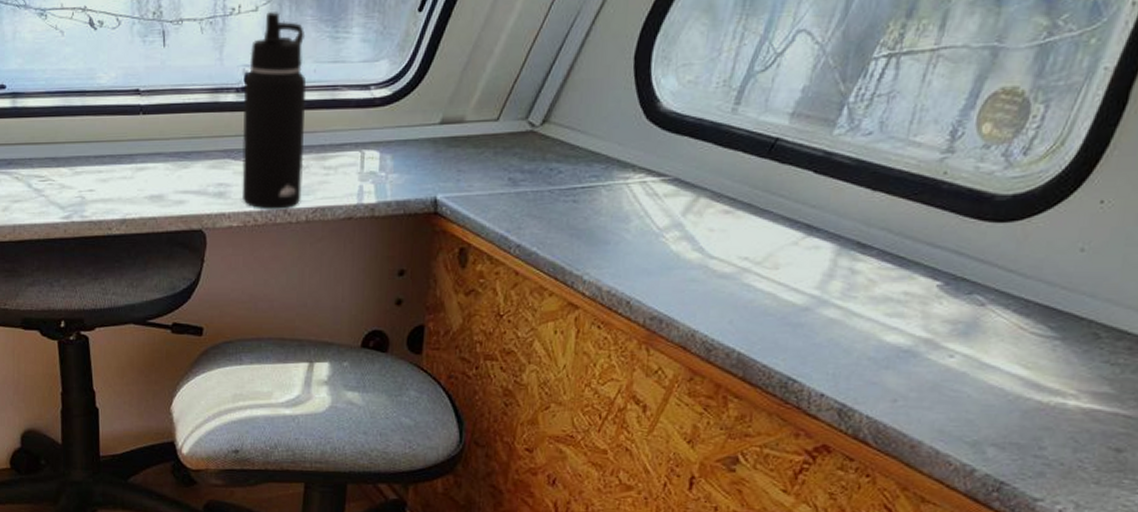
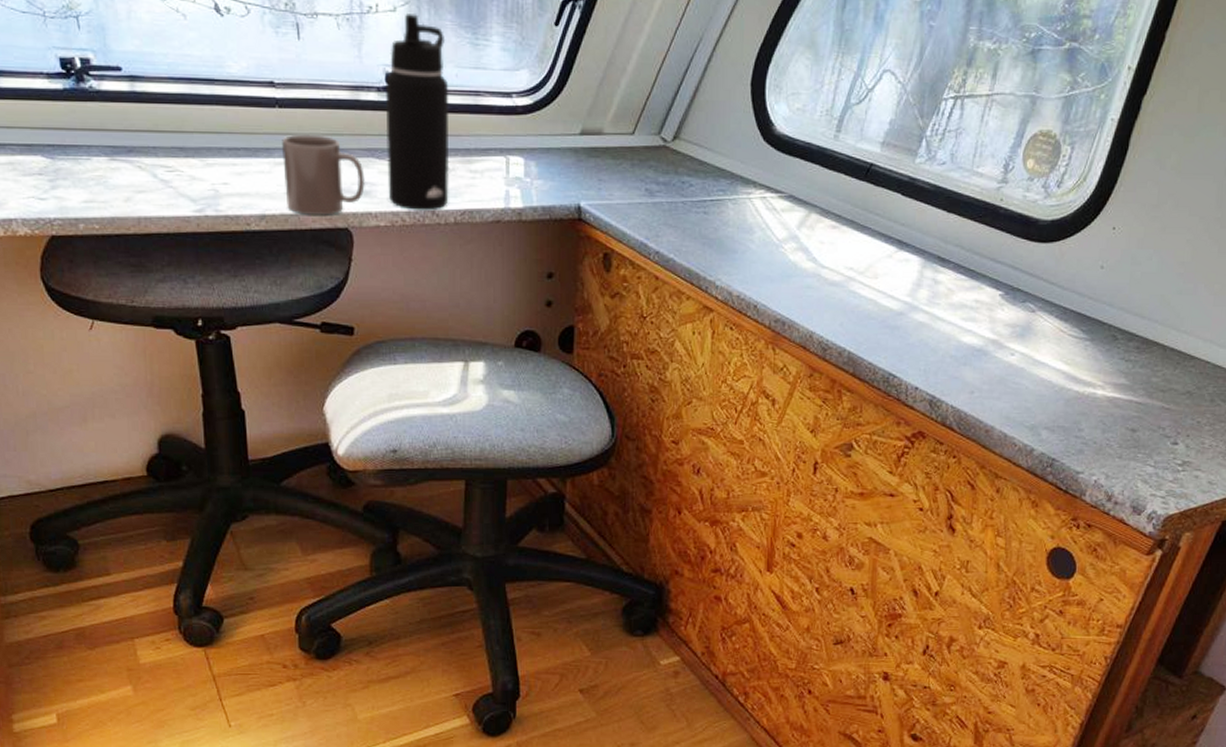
mug: none [144,138,220,218] -> present [282,134,365,215]

